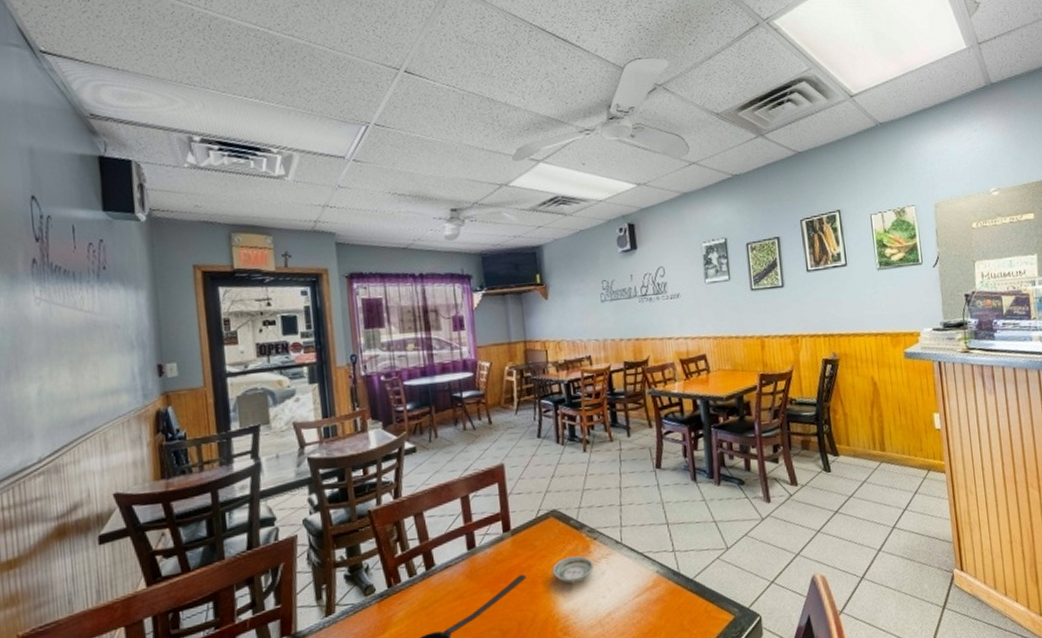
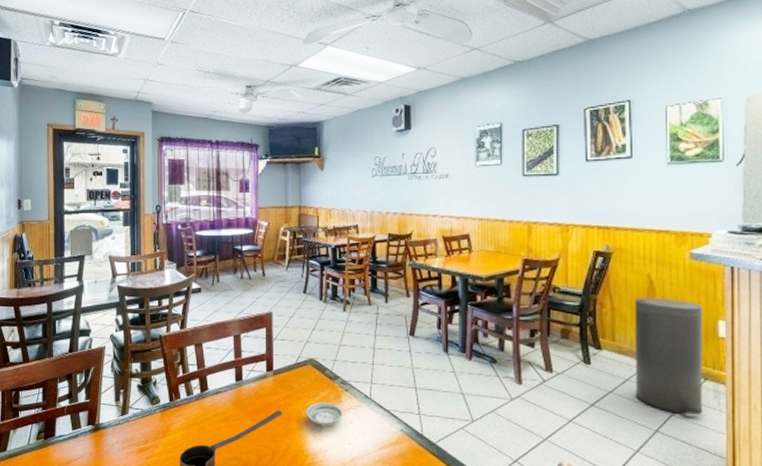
pedal bin: none [863,397,931,509] -> present [635,297,704,418]

